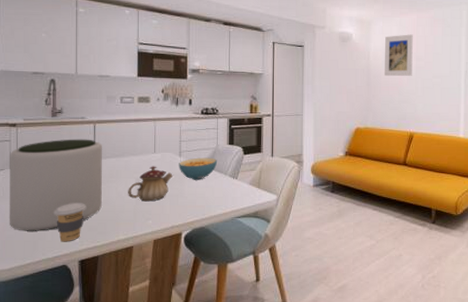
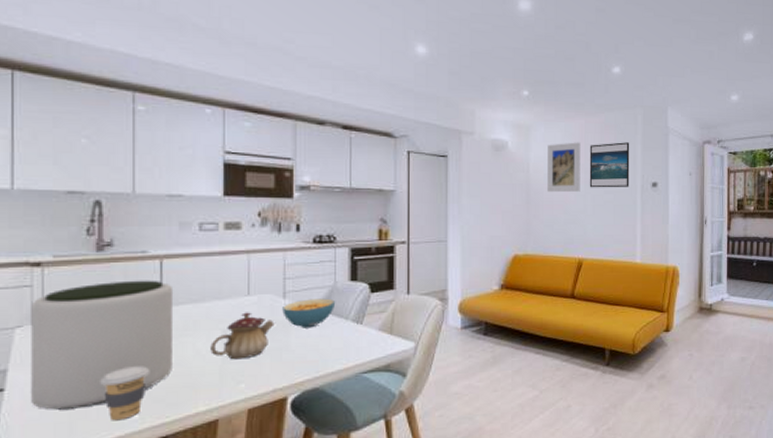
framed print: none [420,34,456,73] -> present [589,142,630,188]

